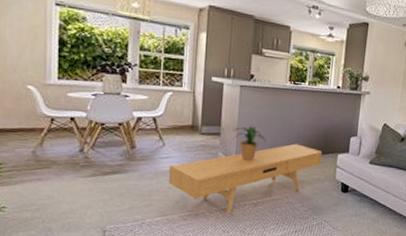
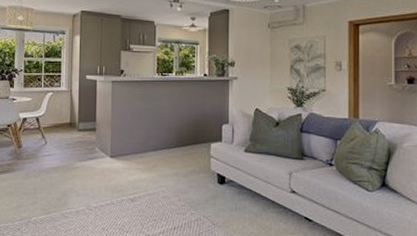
tv console: present [168,143,323,214] -> none [50,135,195,211]
potted plant: present [233,126,266,161] -> none [107,120,139,155]

